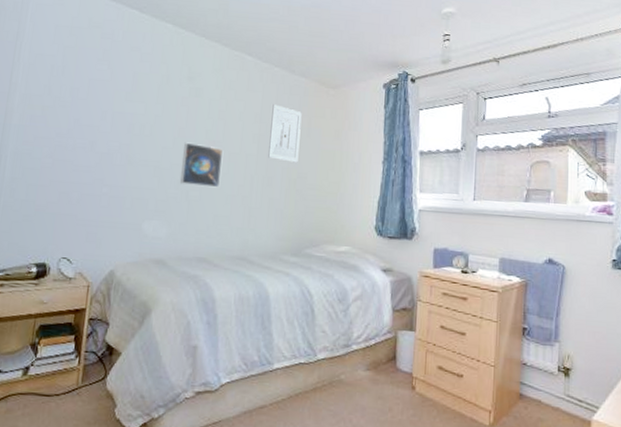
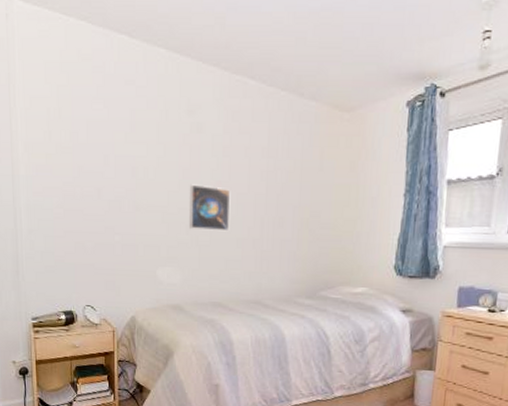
wall art: present [268,104,302,163] -> none [278,135,313,200]

